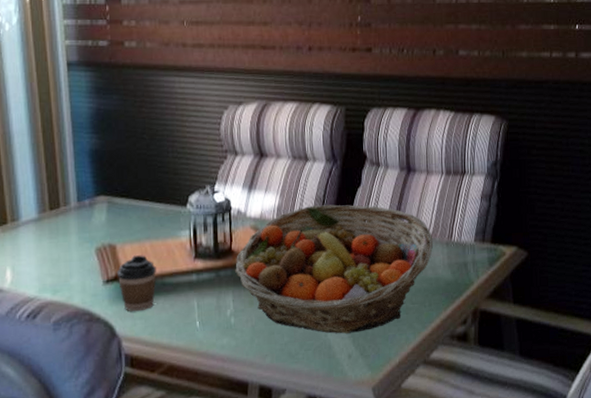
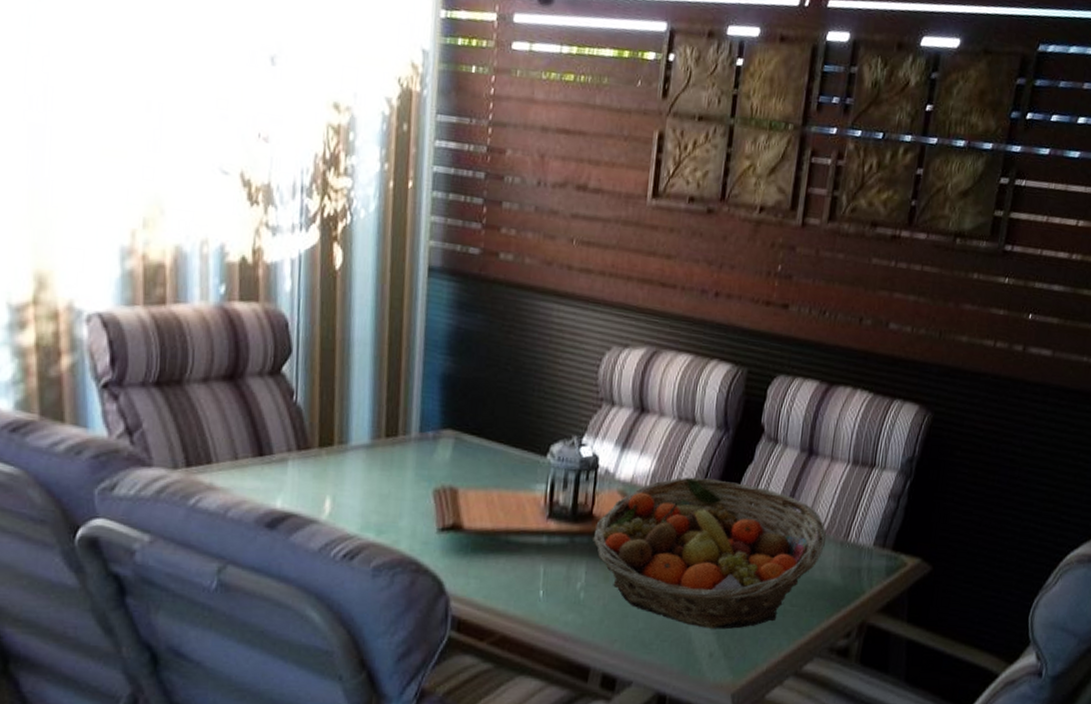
coffee cup: present [116,255,156,312] -> none [454,504,502,570]

